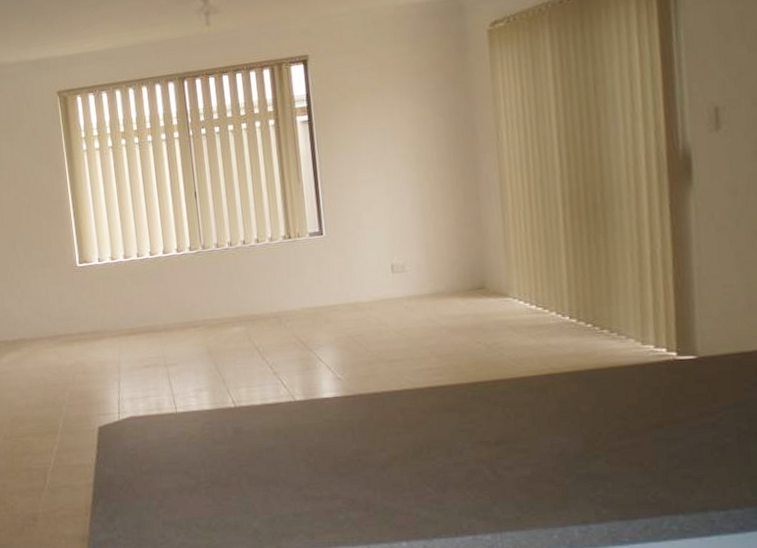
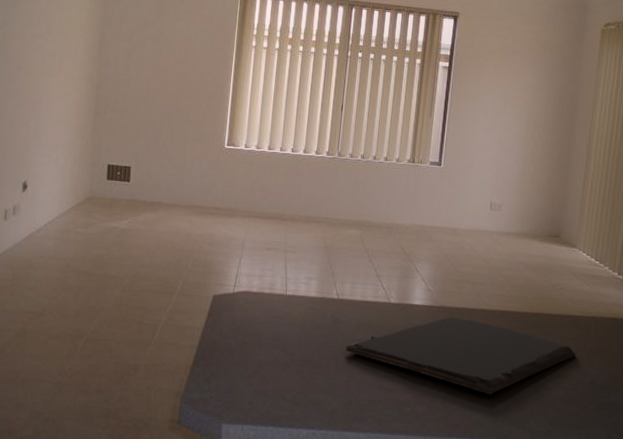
cutting board: none [255,404,535,486] -> present [345,317,576,395]

